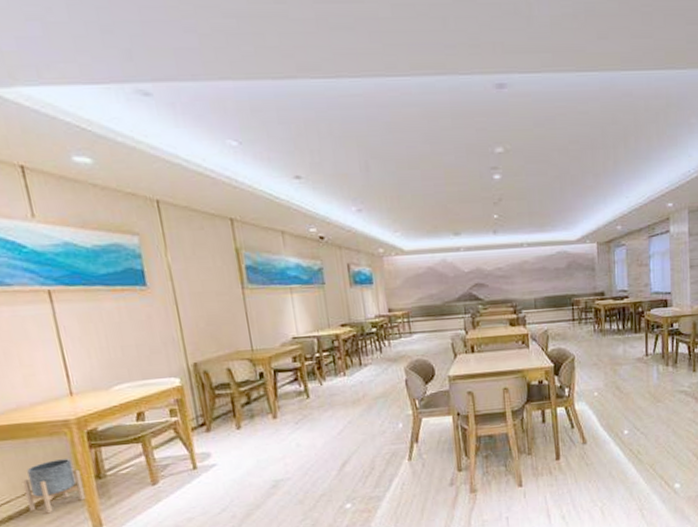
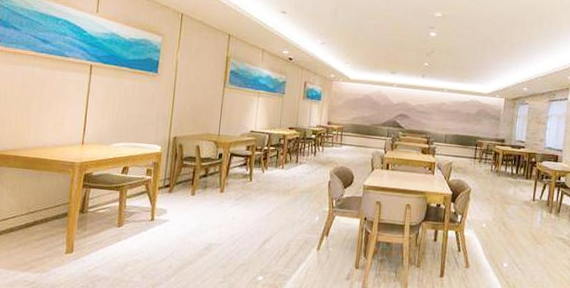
planter: present [23,459,86,514] -> none [26,191,71,233]

